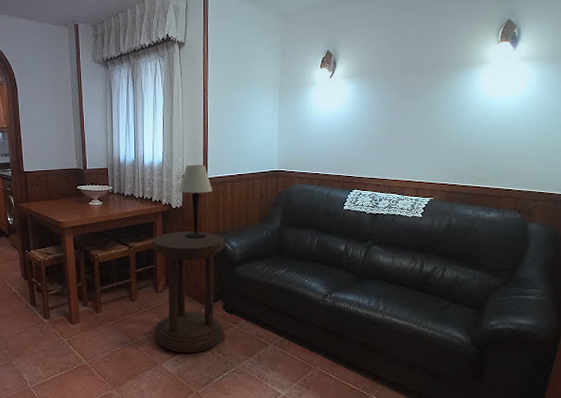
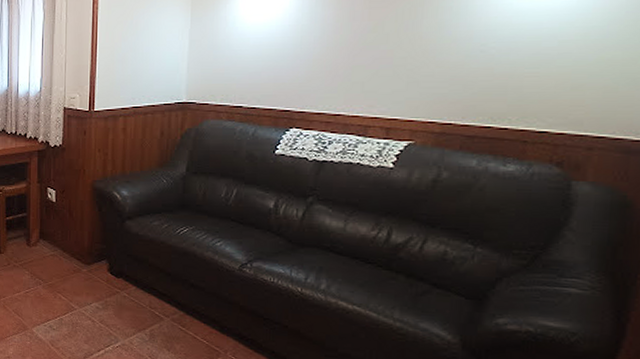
side table: present [153,231,224,353] -> none [25,175,113,320]
table lamp: present [179,165,213,239] -> none [58,95,101,185]

